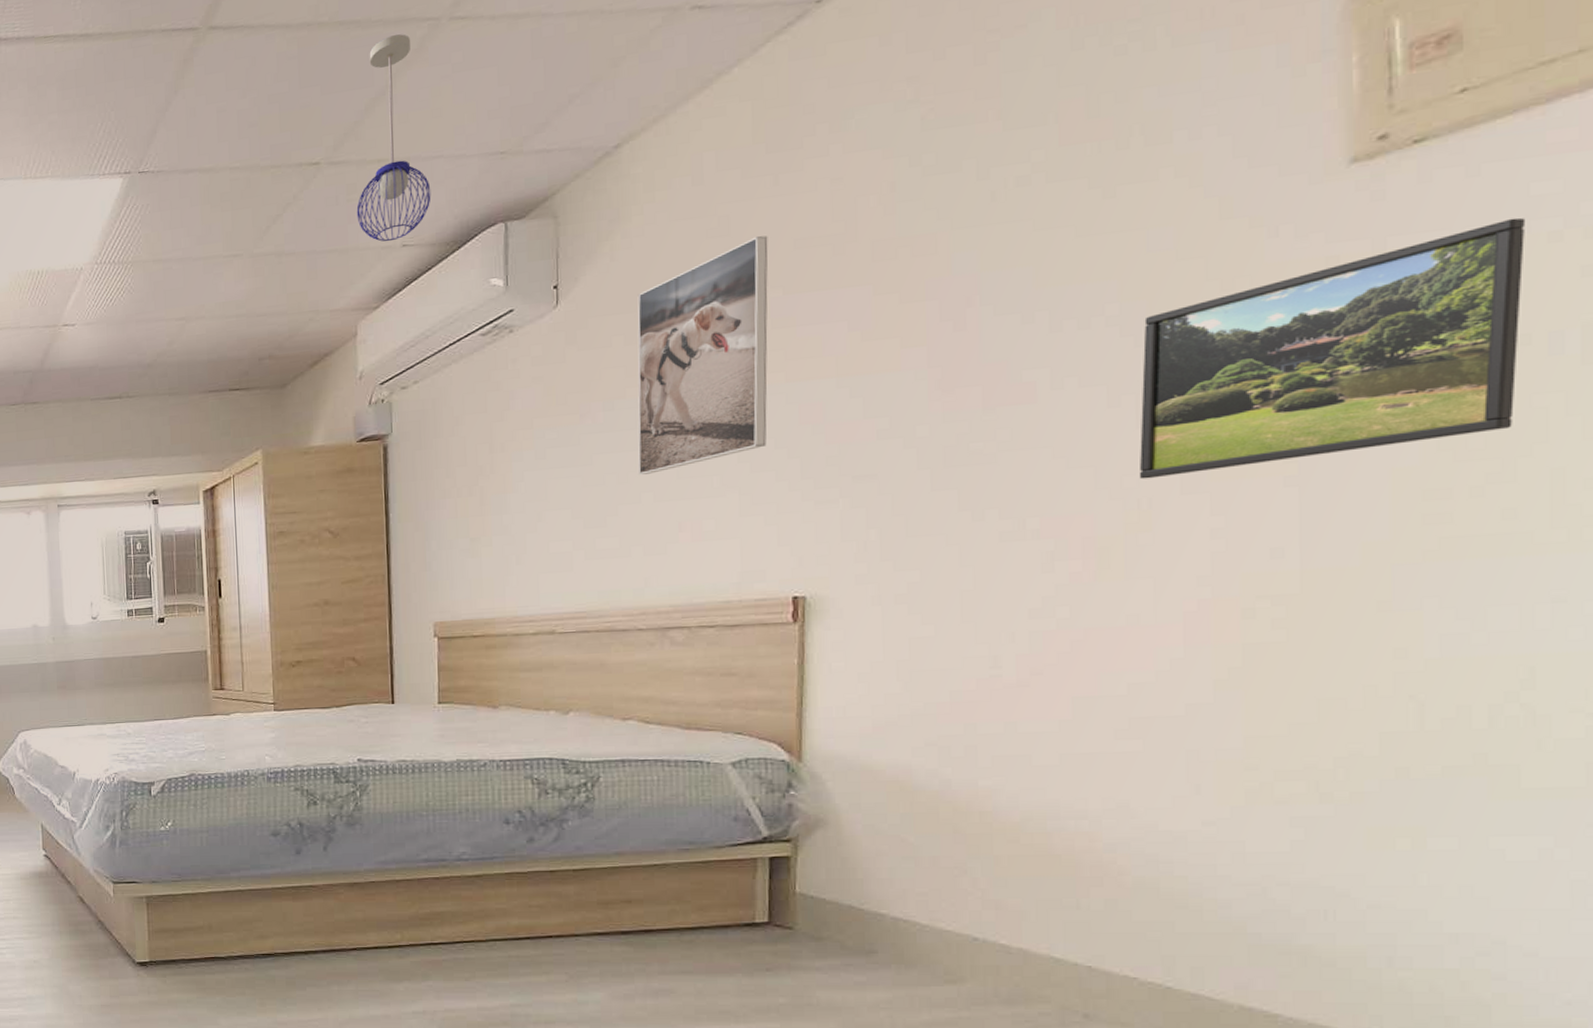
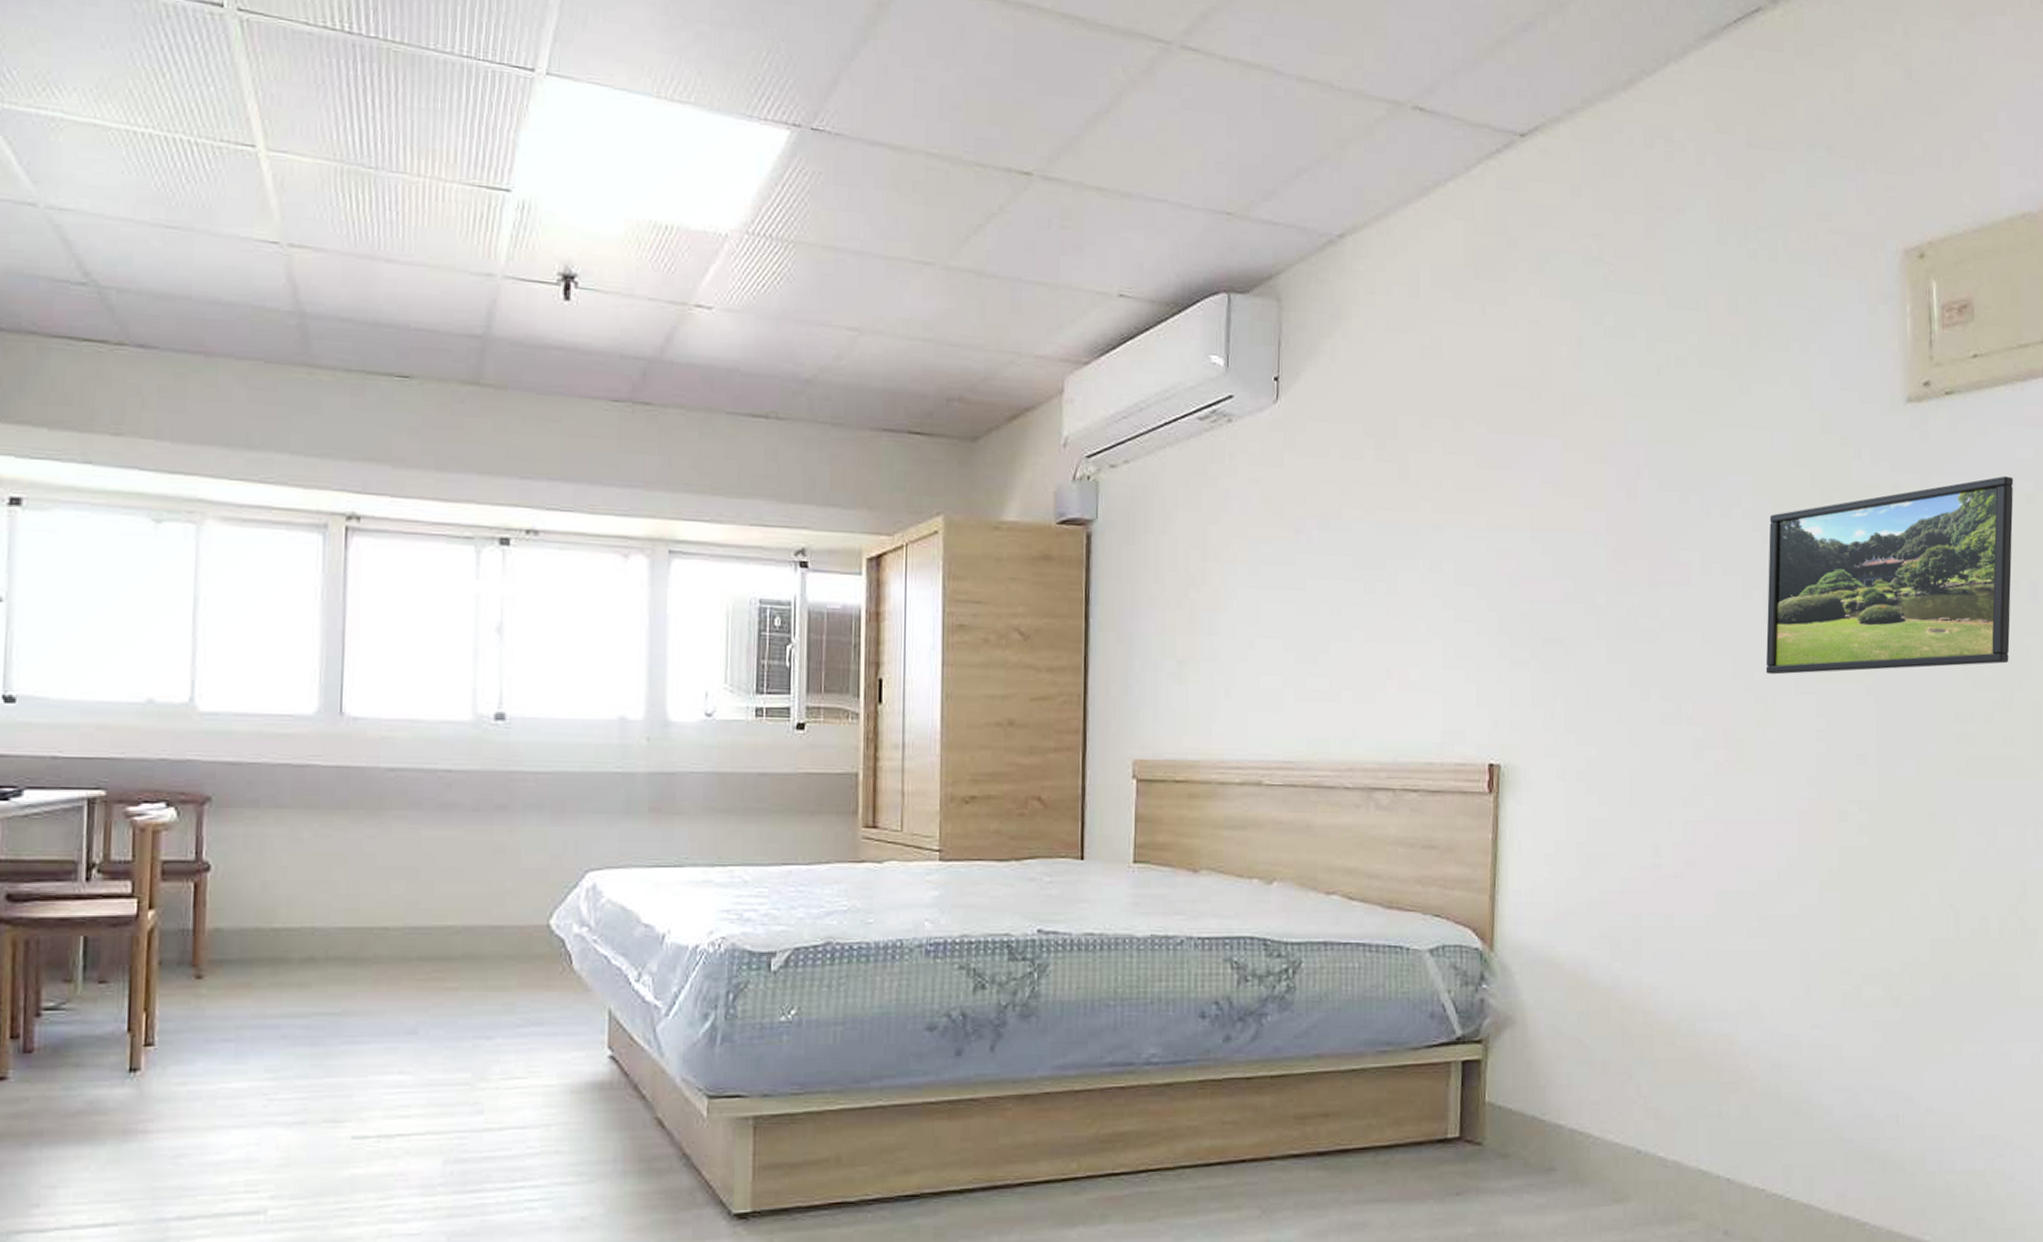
pendant light: present [356,34,431,242] -> none [1070,47,1153,287]
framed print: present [637,235,768,475] -> none [1351,365,1475,609]

